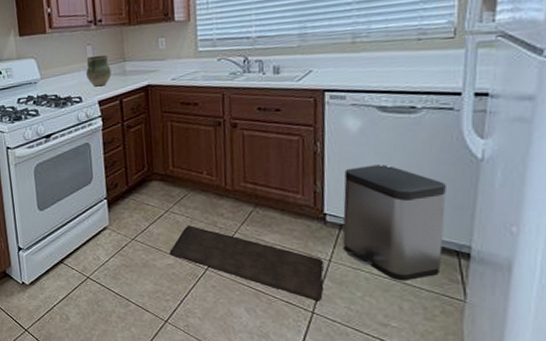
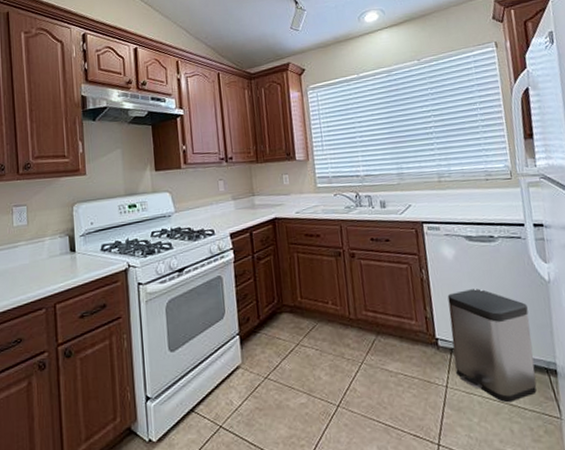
ceramic jug: present [86,54,112,87] -> none [218,189,242,220]
doormat: present [169,225,325,302] -> none [301,359,446,432]

